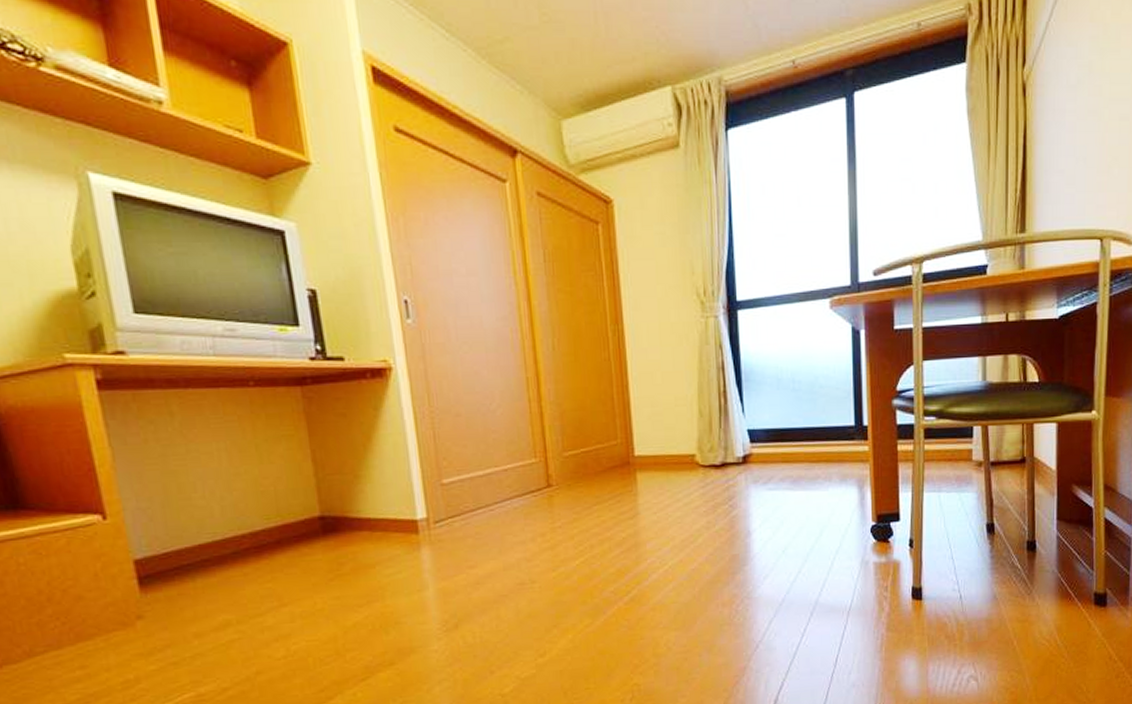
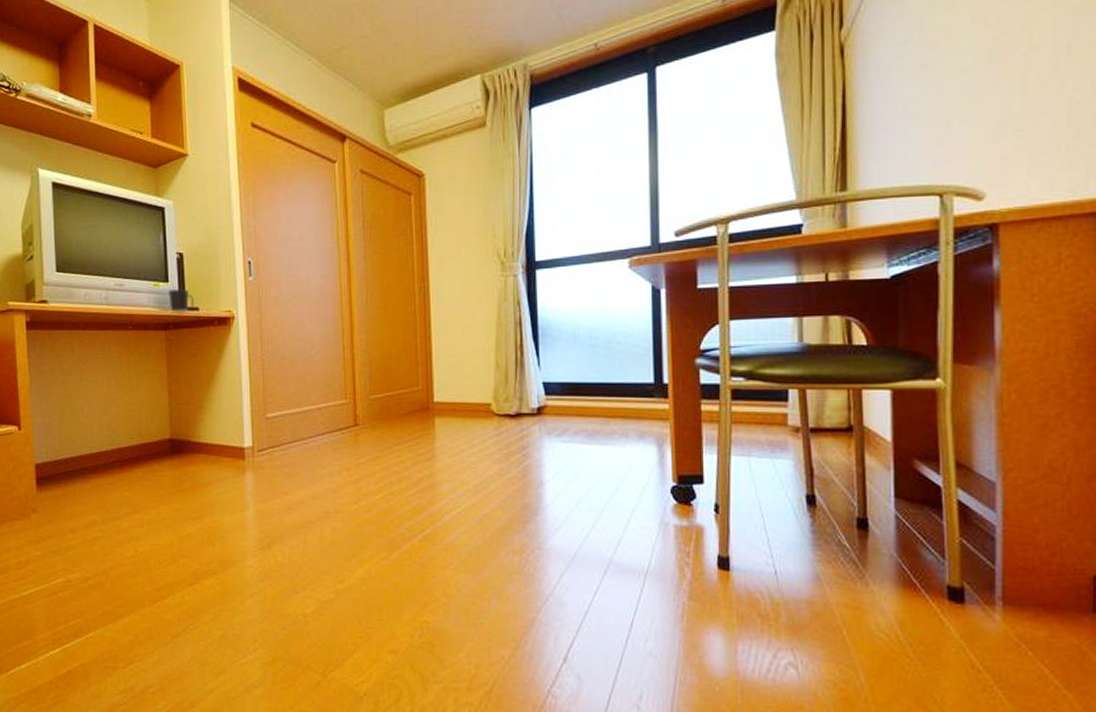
mug: none [300,333,337,365] -> present [169,288,194,313]

